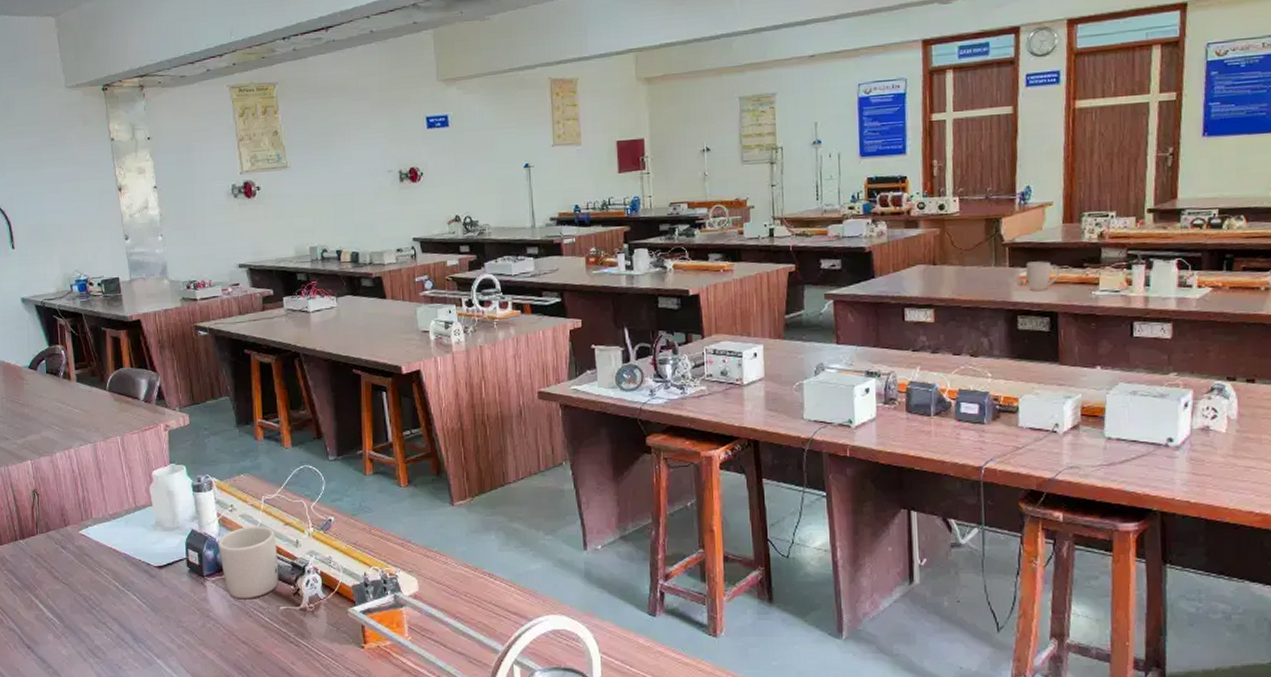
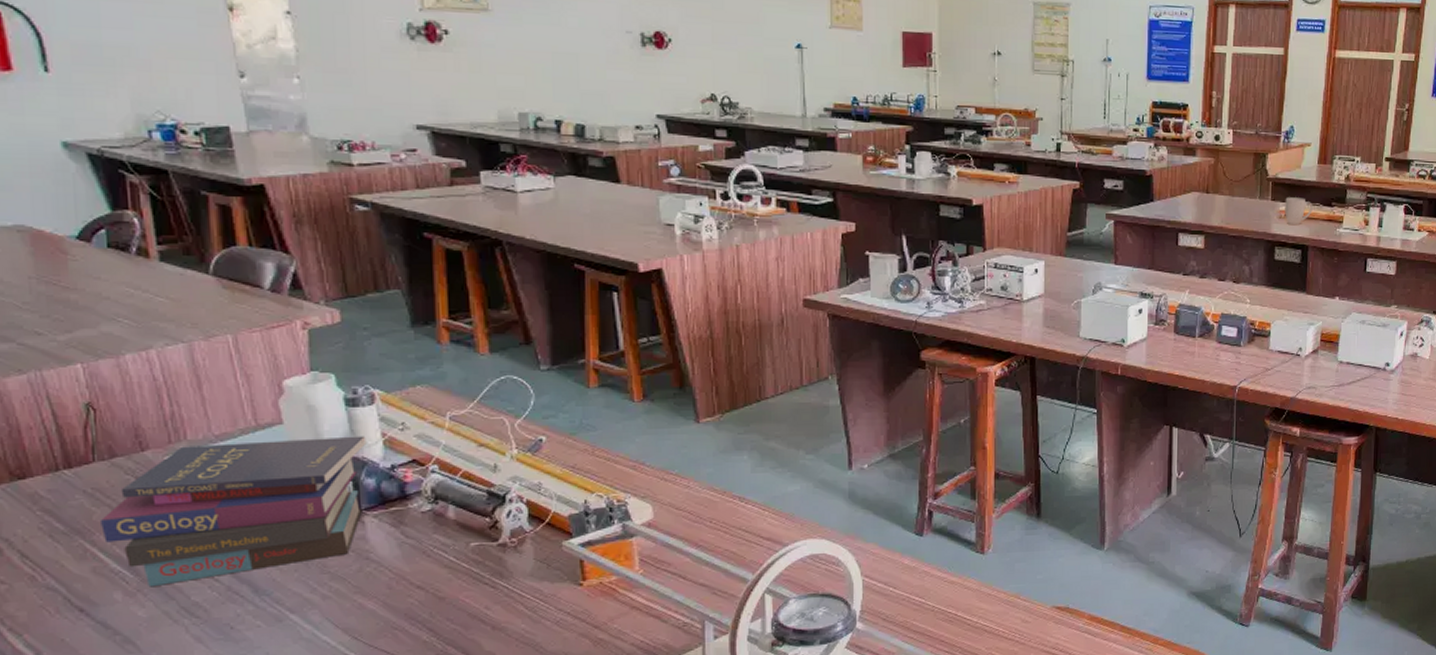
books: none [41,515,207,632] -> present [101,435,367,587]
mug: present [218,526,279,600] -> none [382,447,470,537]

